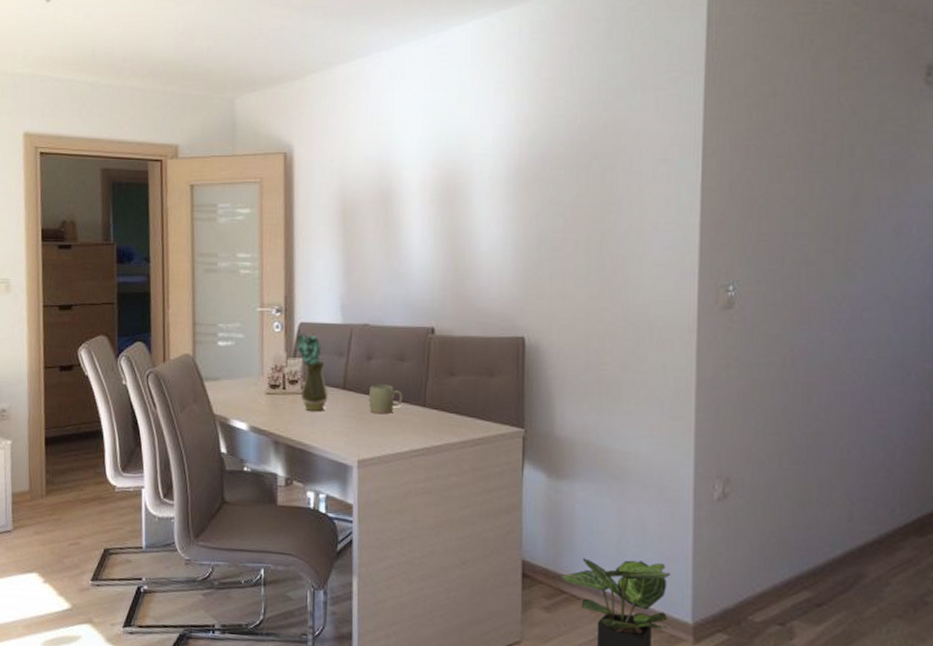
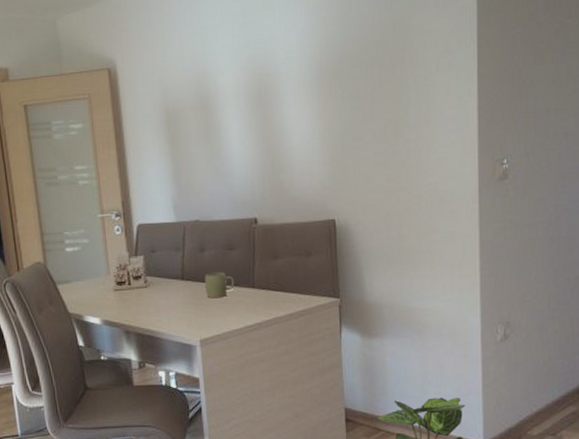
vase: present [295,331,328,412] -> none [135,232,169,302]

